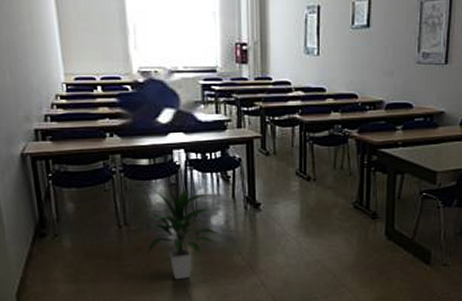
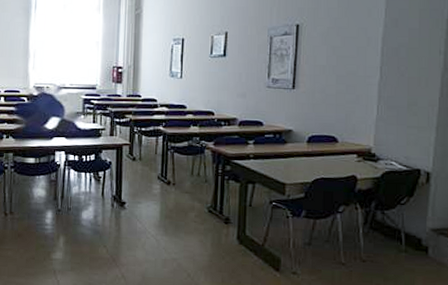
indoor plant: present [147,188,218,280] -> none [25,185,87,266]

